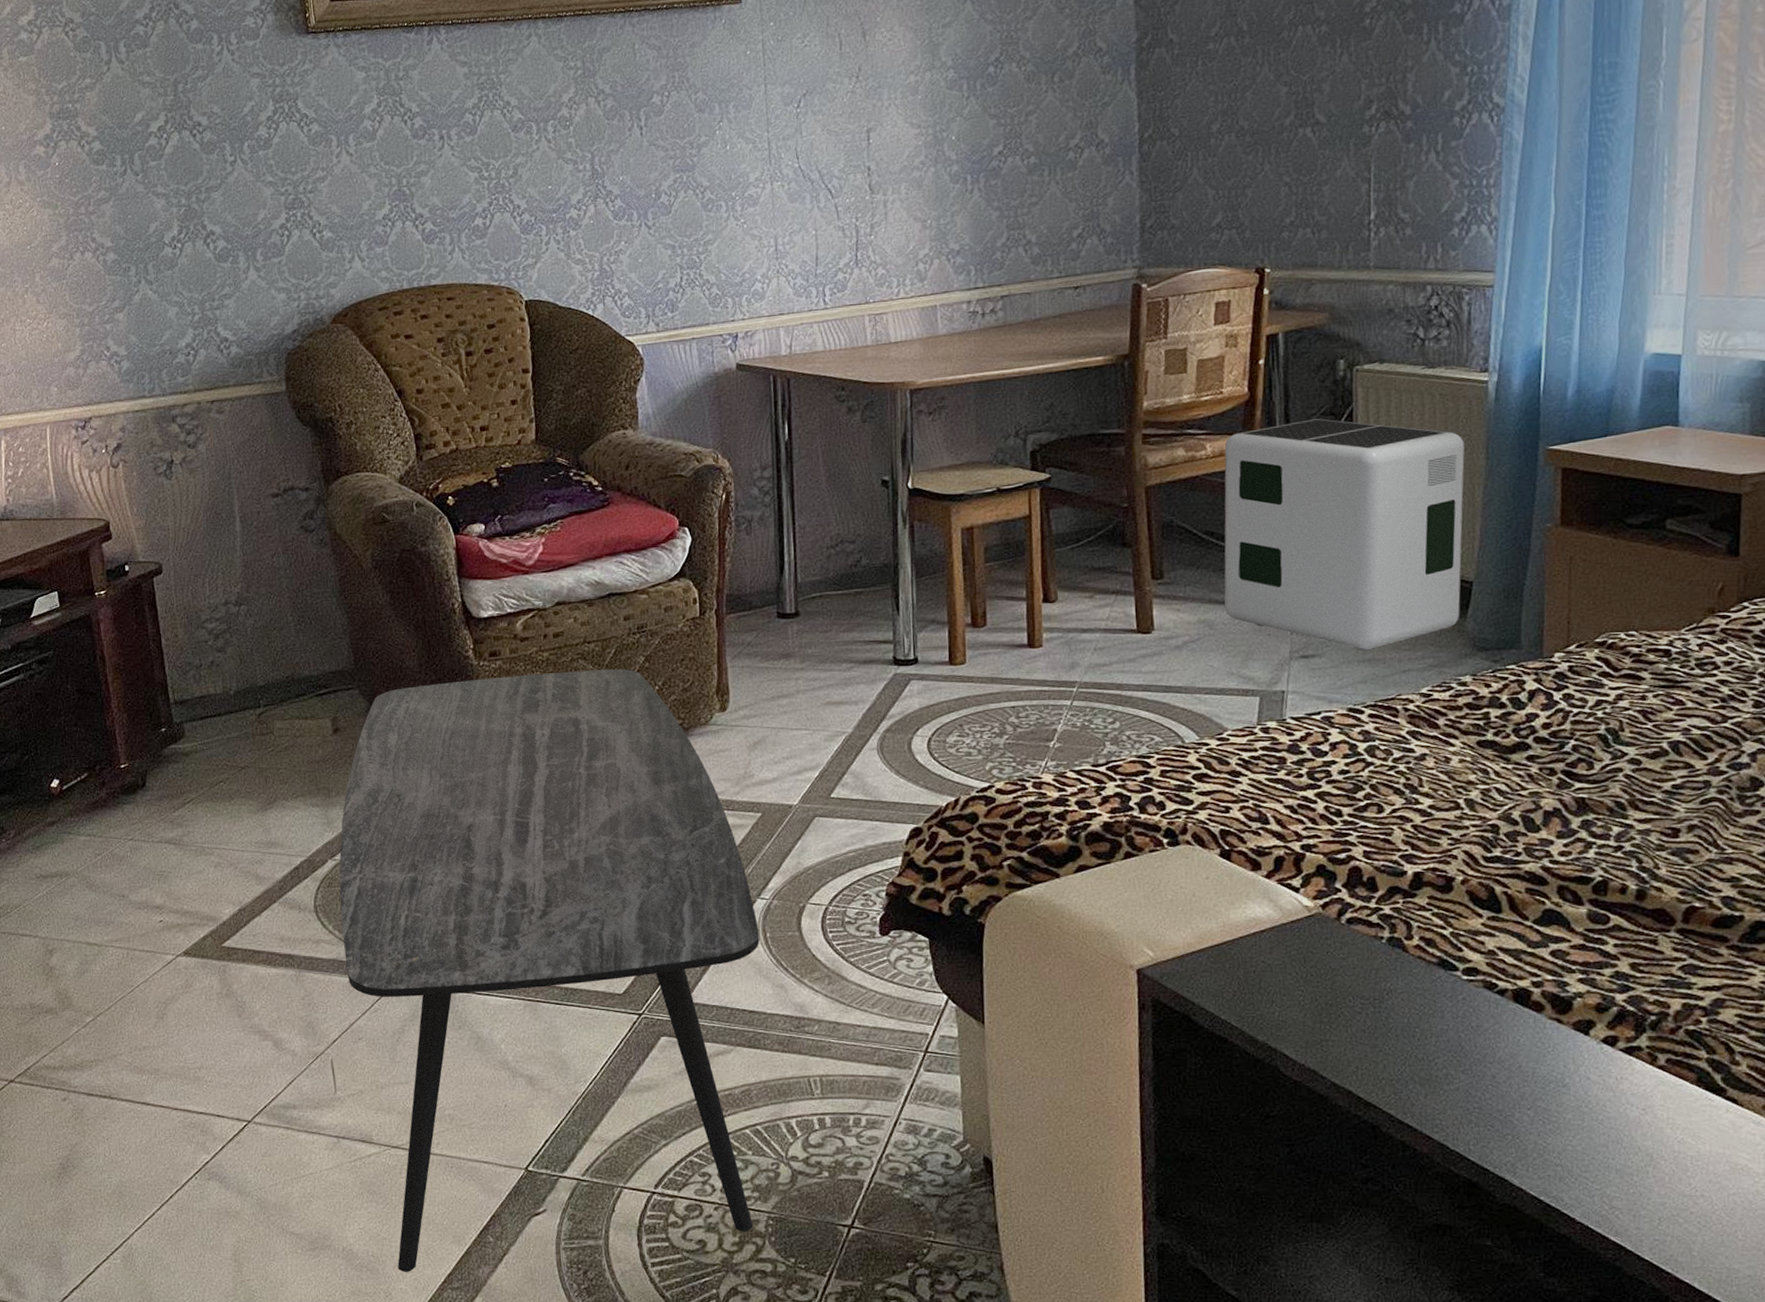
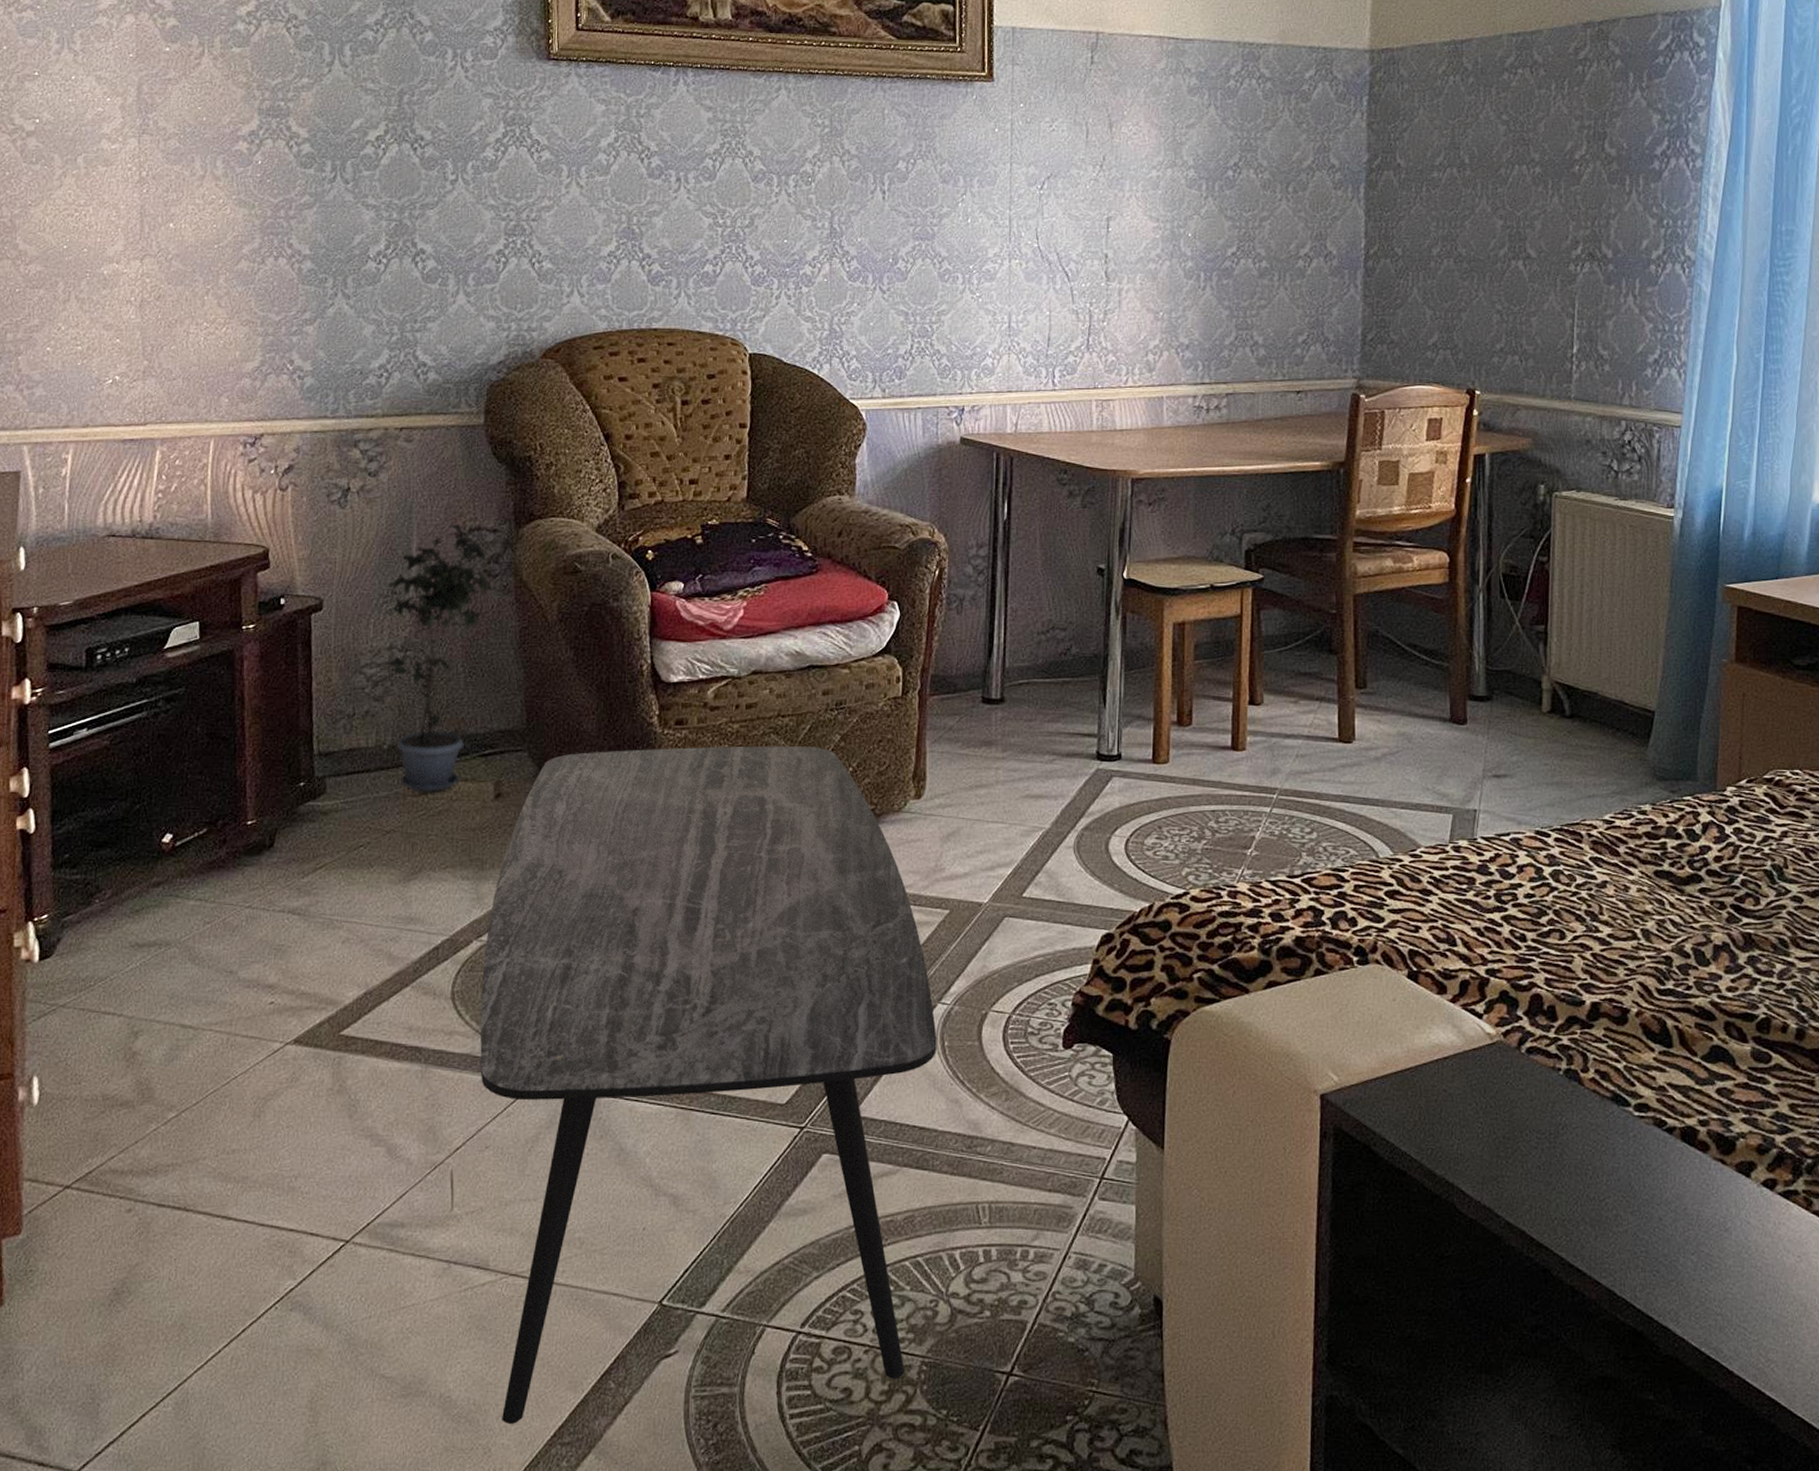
potted plant: none [206,485,313,732] -> present [373,524,497,793]
air purifier: present [1224,418,1465,650] -> none [1424,540,1651,773]

